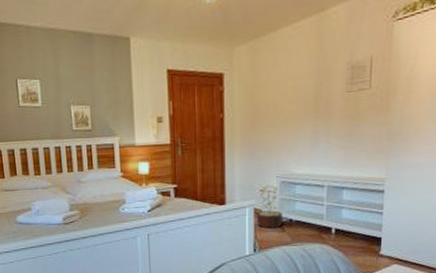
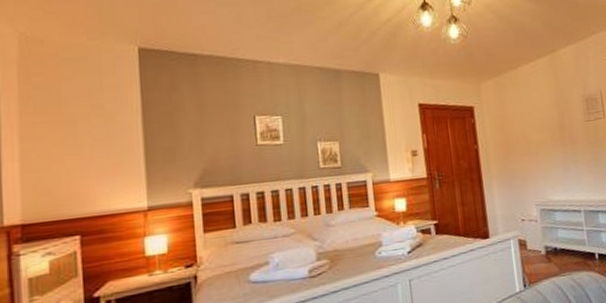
decorative plant: present [256,184,283,229] -> none [521,213,548,260]

